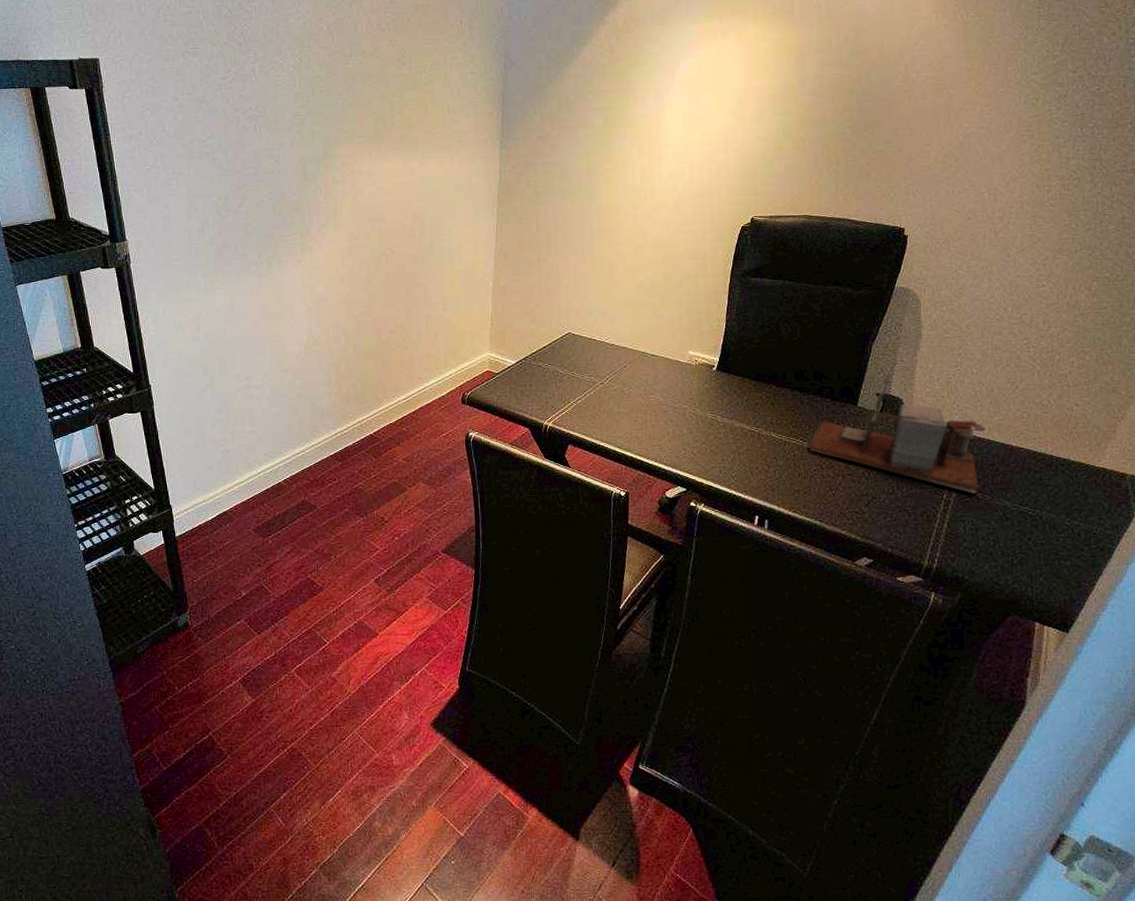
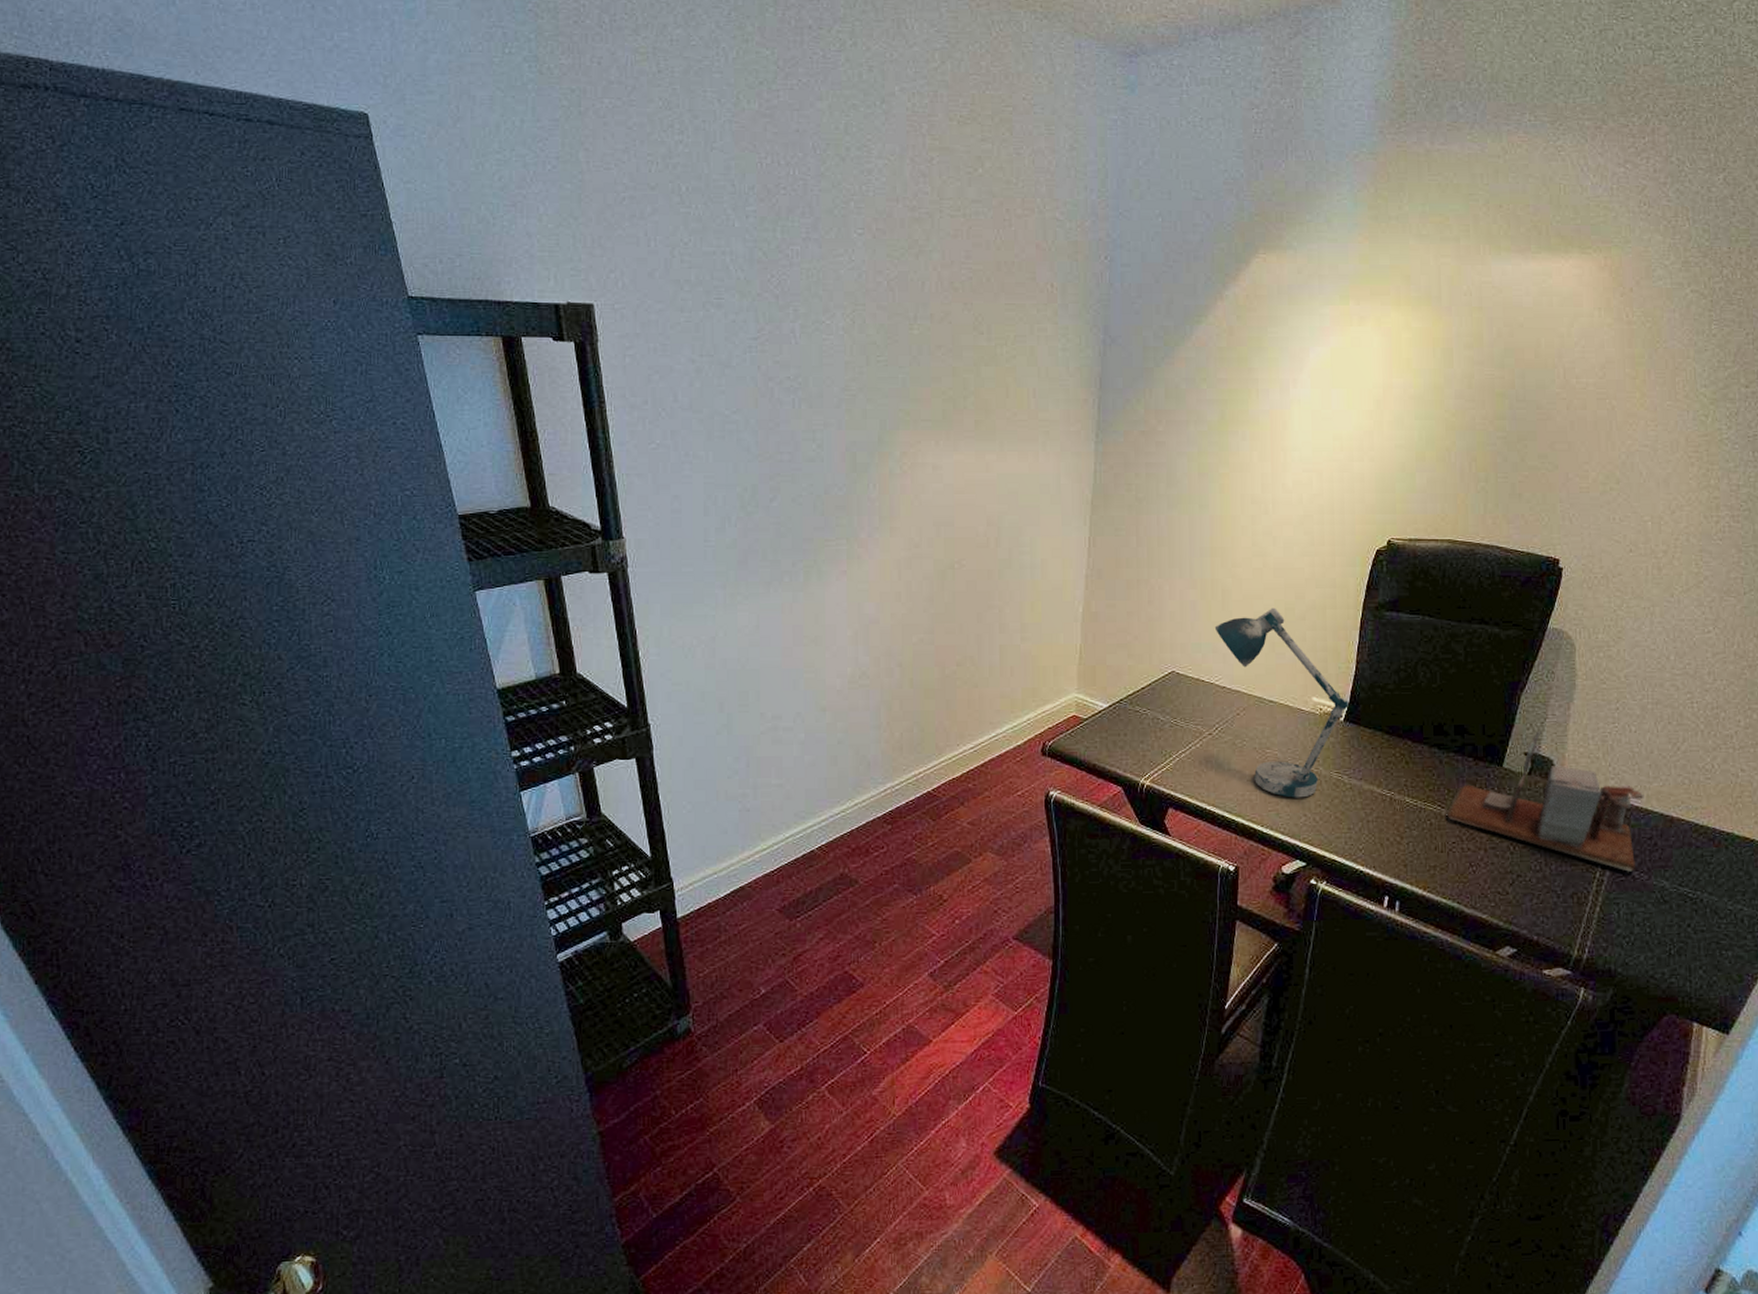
desk lamp: none [603,277,720,435] -> present [1214,607,1348,798]

